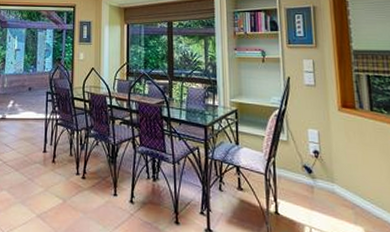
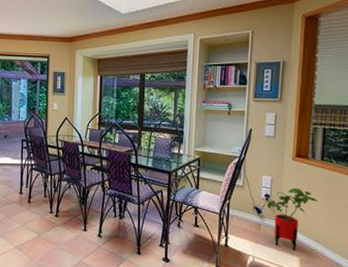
house plant: none [316,142,375,219] -> present [266,187,319,251]

